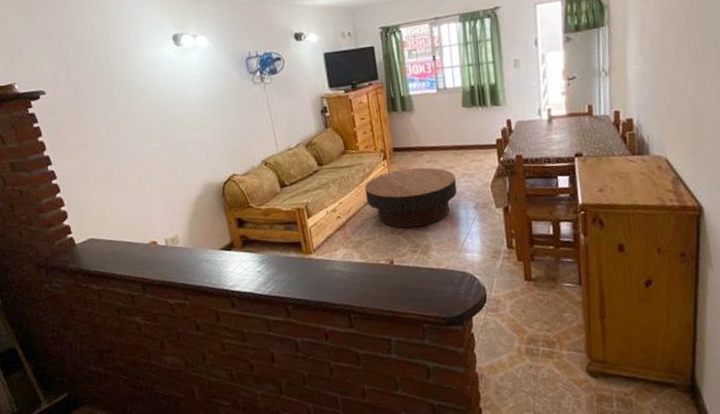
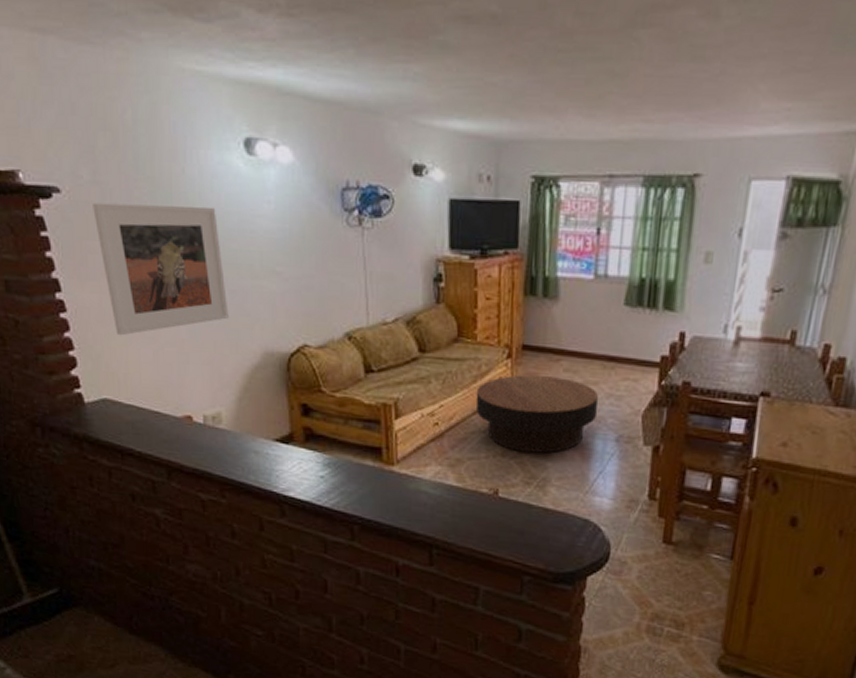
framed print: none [69,86,176,190] -> present [93,202,229,336]

